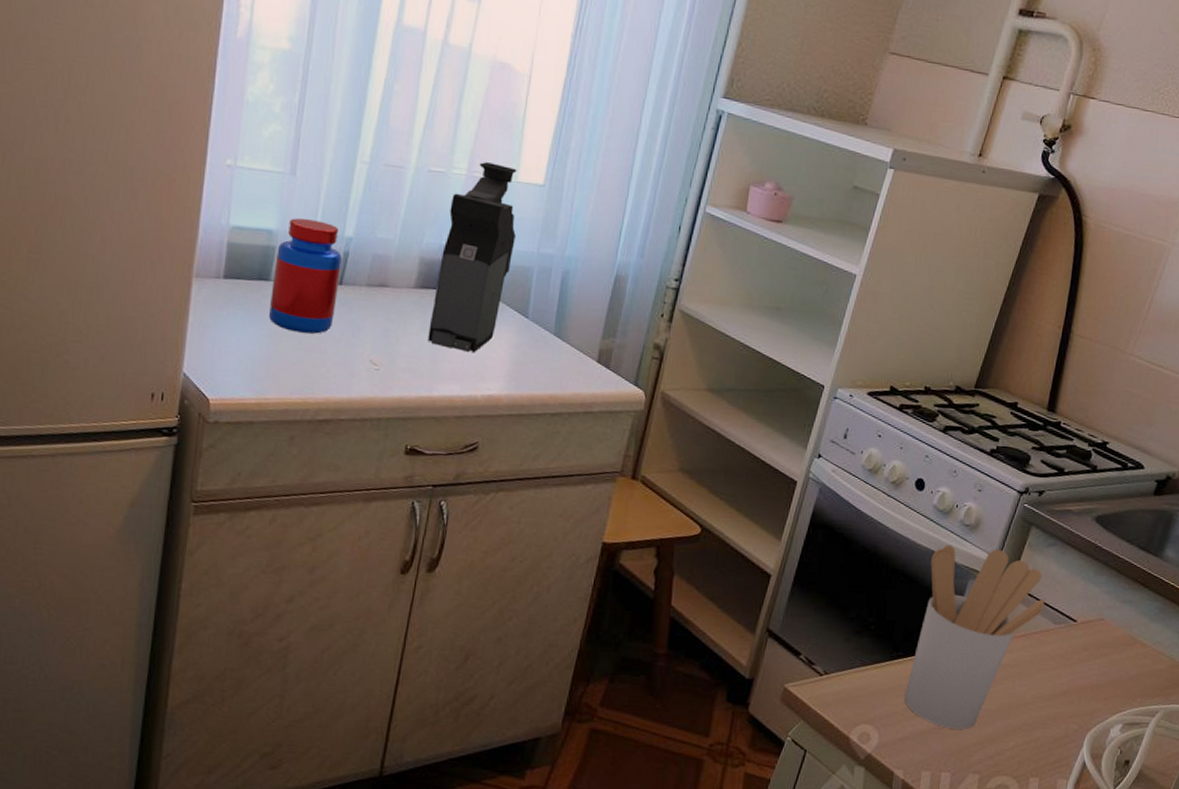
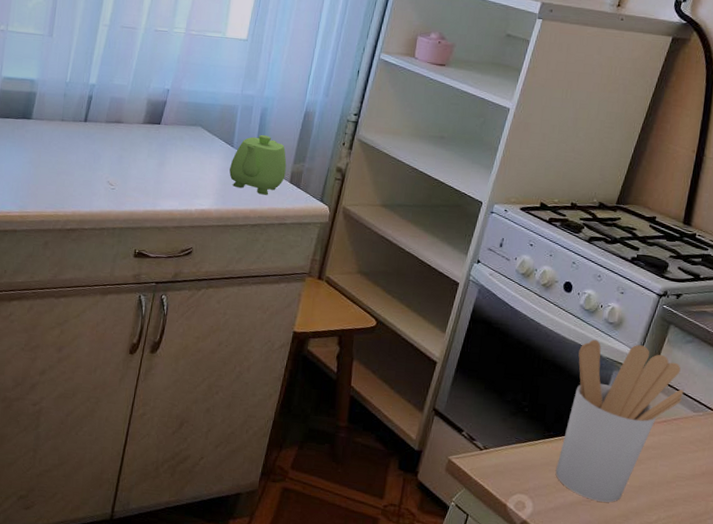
jar: present [269,218,342,334] -> none [30,70,87,161]
coffee maker: present [428,162,517,353] -> none [153,22,225,176]
teapot: none [523,302,594,378] -> present [229,134,287,195]

